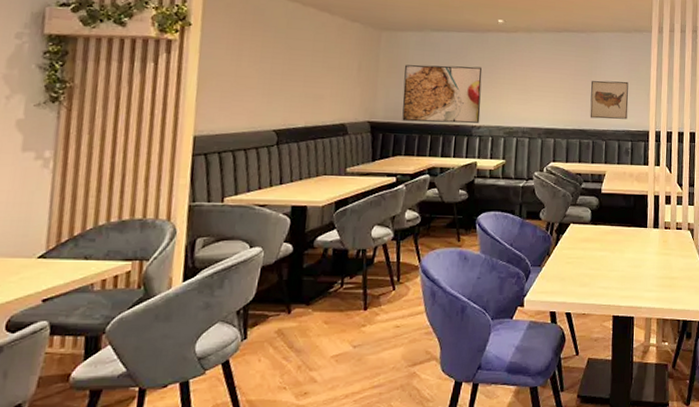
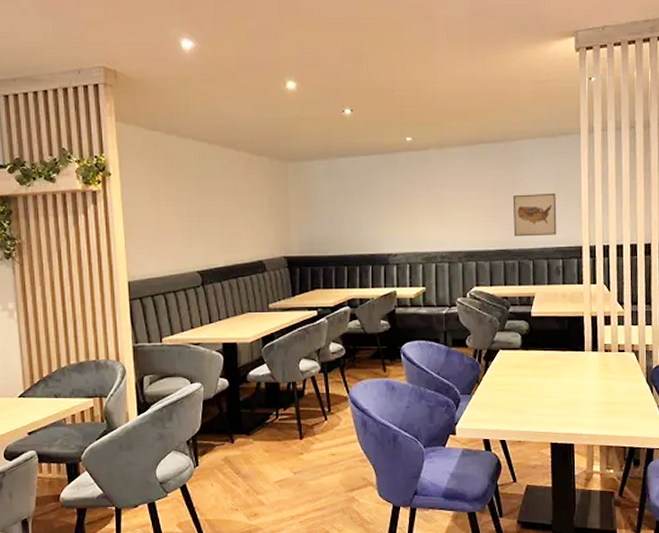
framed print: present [402,64,482,124] -> none [315,191,396,254]

